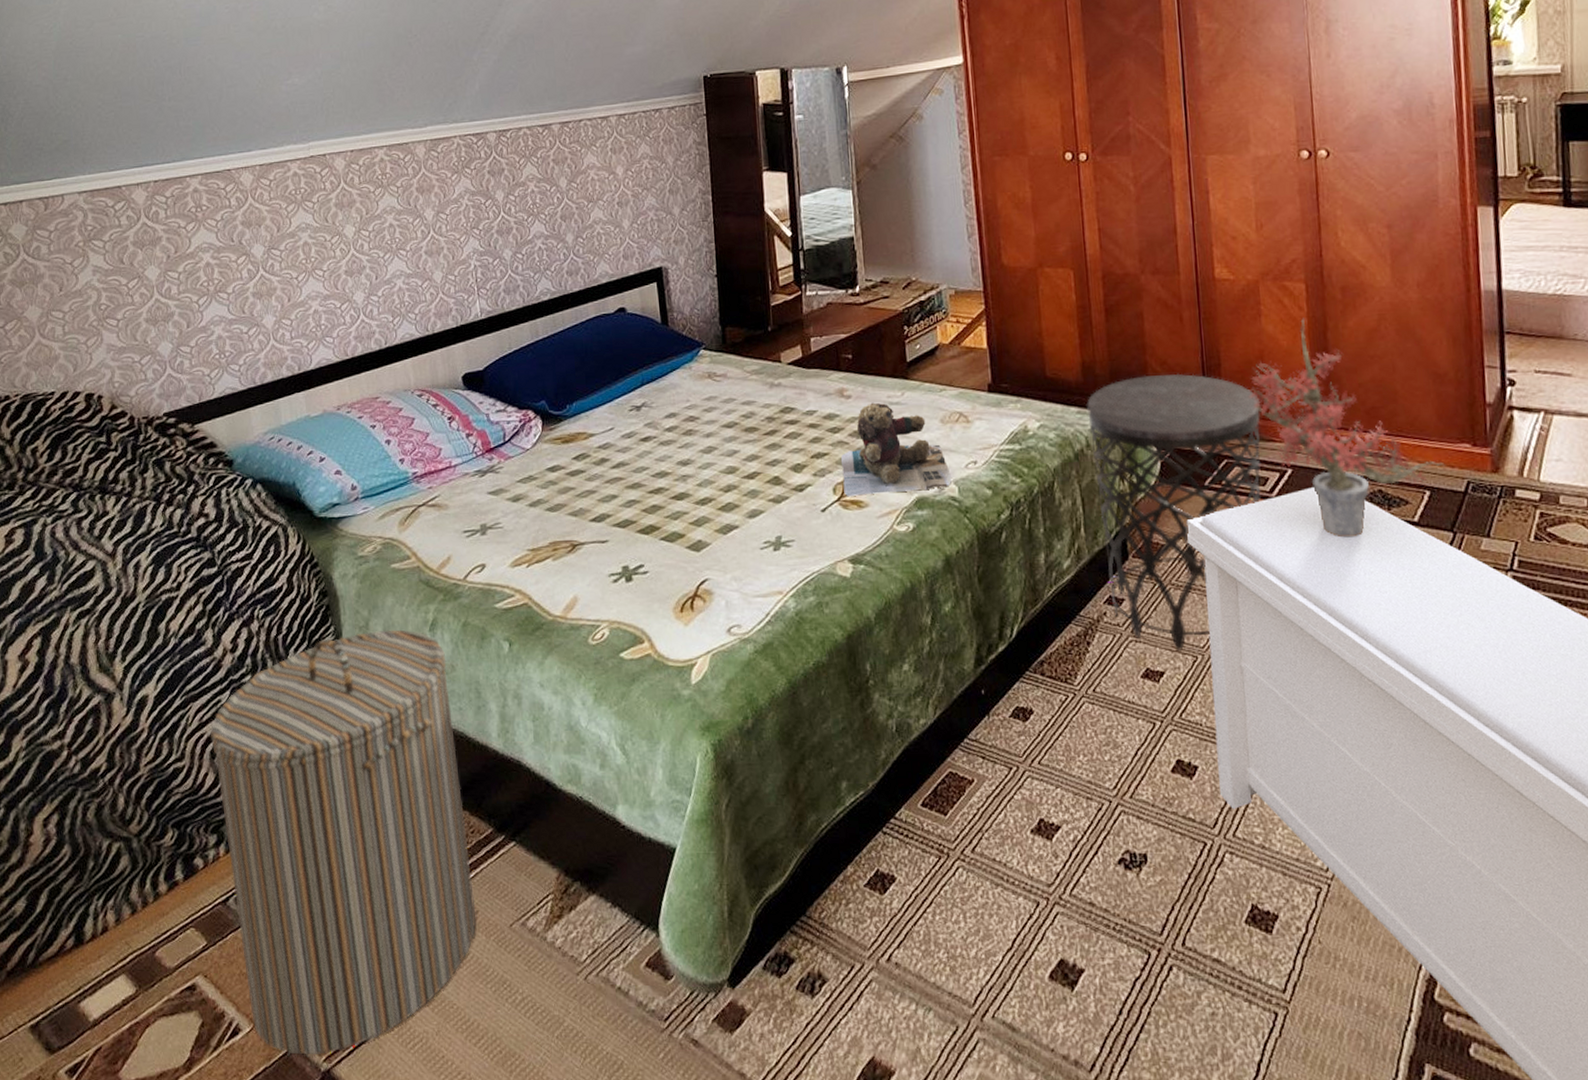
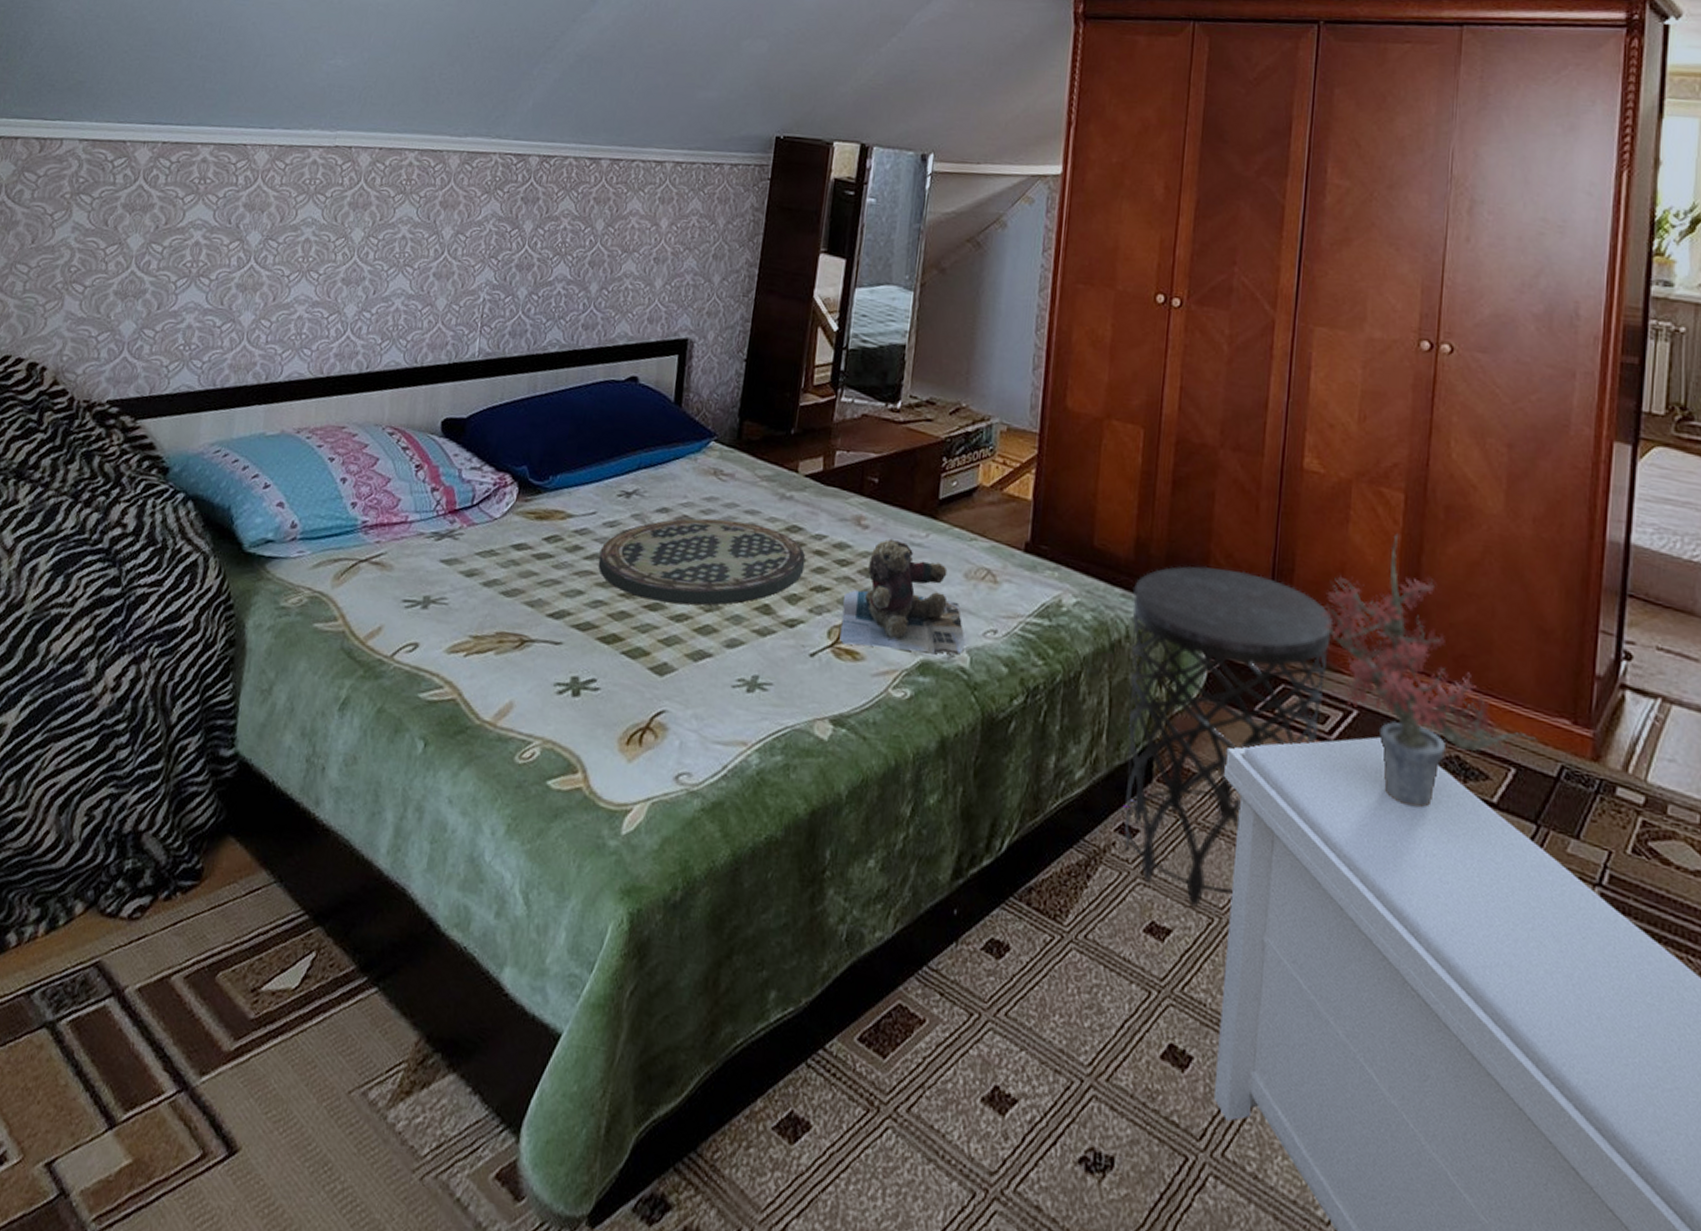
laundry hamper: present [210,629,476,1055] -> none [22,696,350,1212]
tray: none [624,412,803,491] -> present [598,518,806,605]

